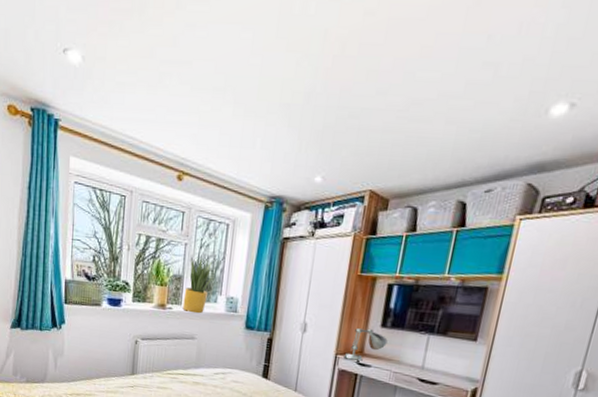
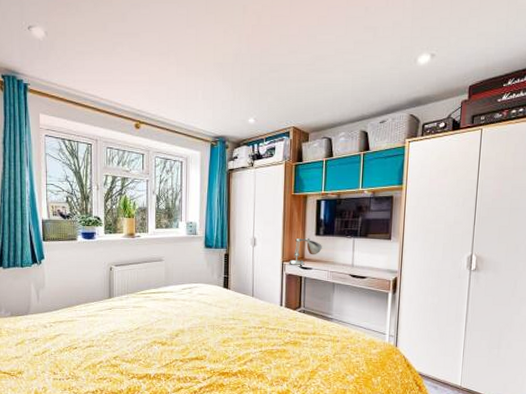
planter: present [182,259,213,314] -> none [149,193,173,239]

